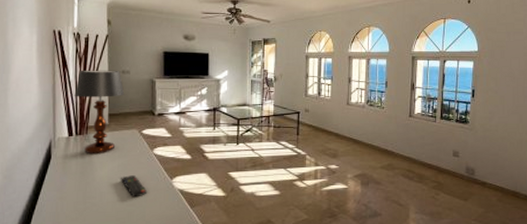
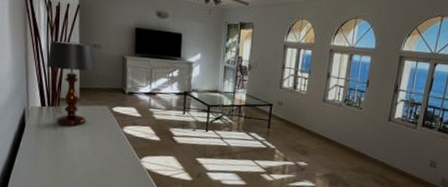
remote control: present [121,175,148,198] -> none [91,151,117,173]

